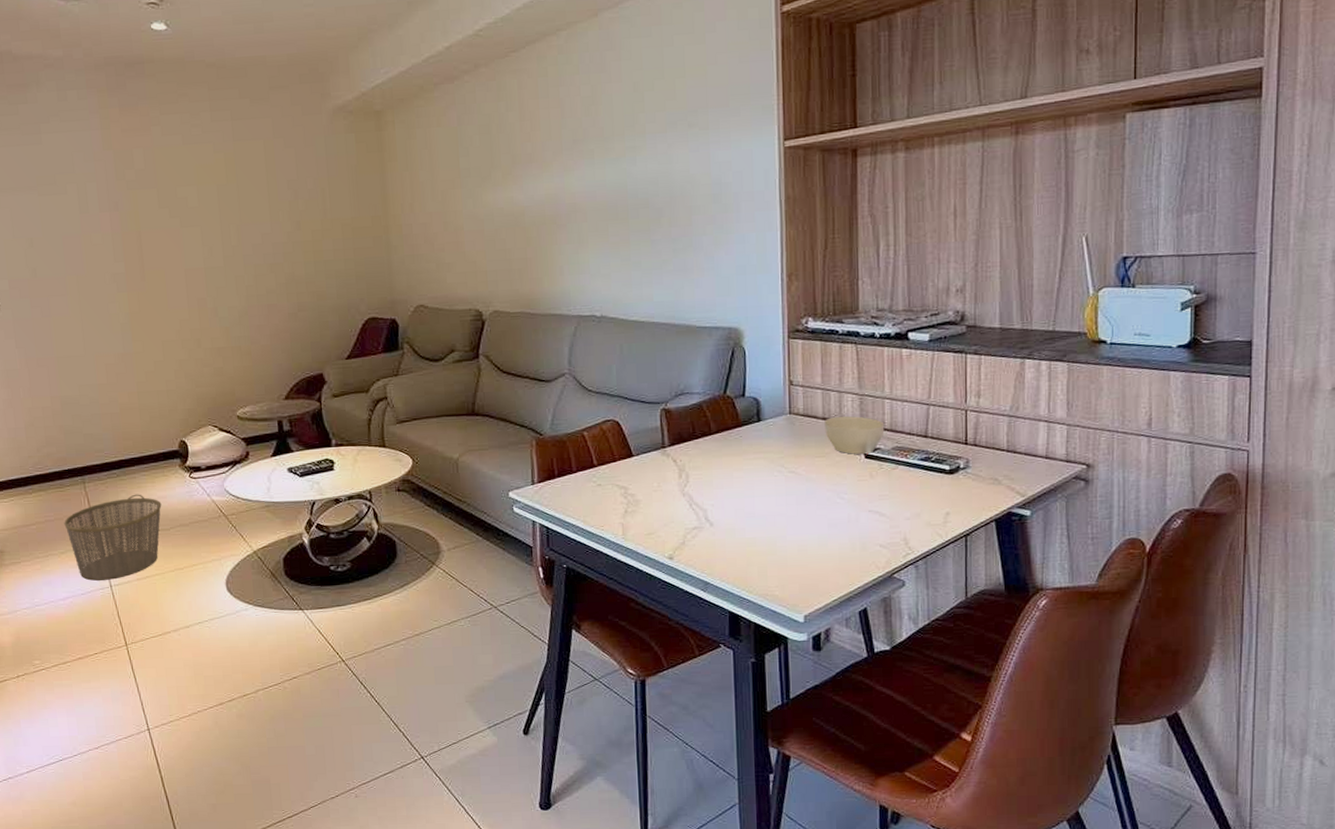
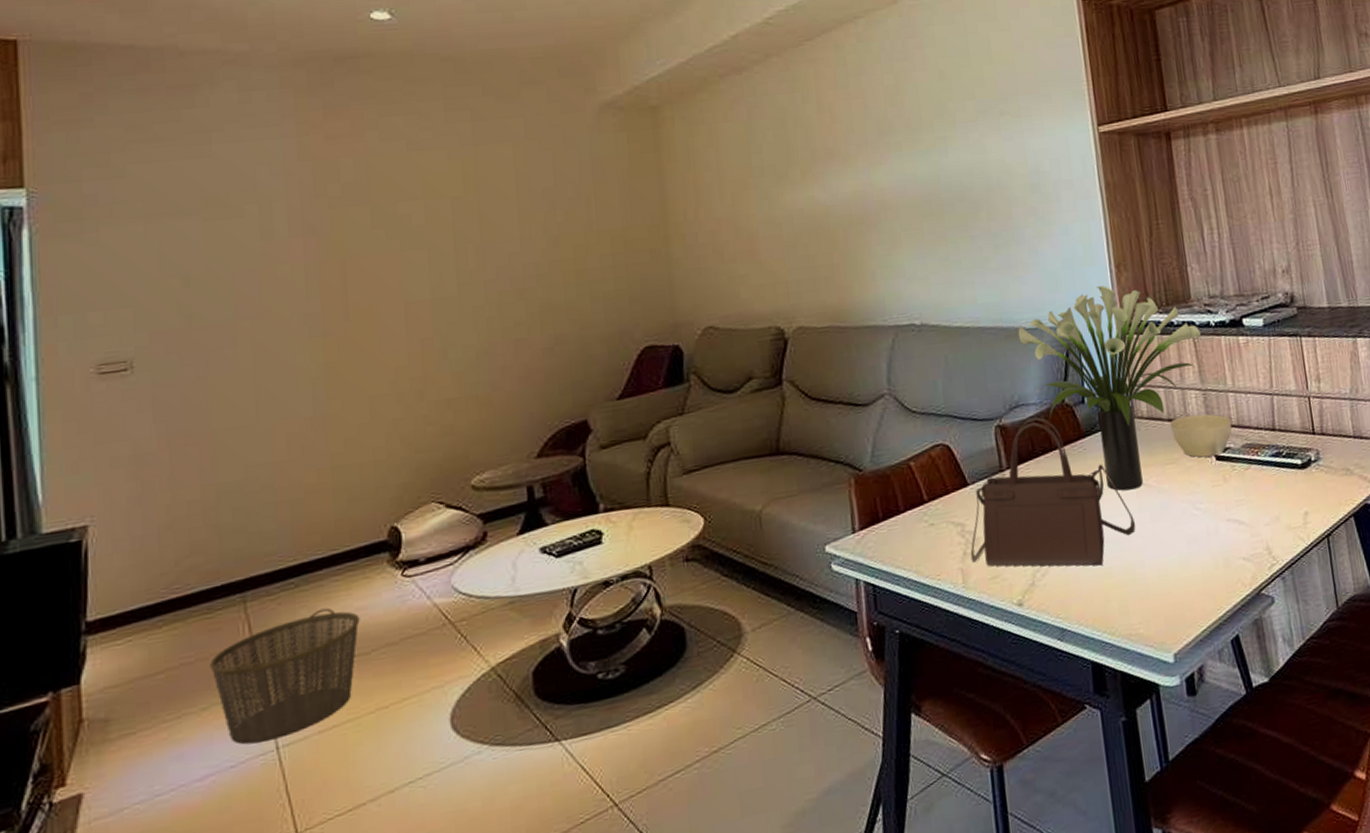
handbag: none [630,404,782,535] -> present [970,416,1136,567]
flower arrangement: none [688,293,864,476] -> present [1018,285,1201,491]

